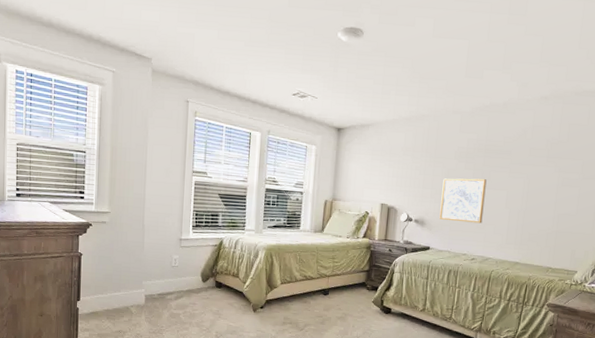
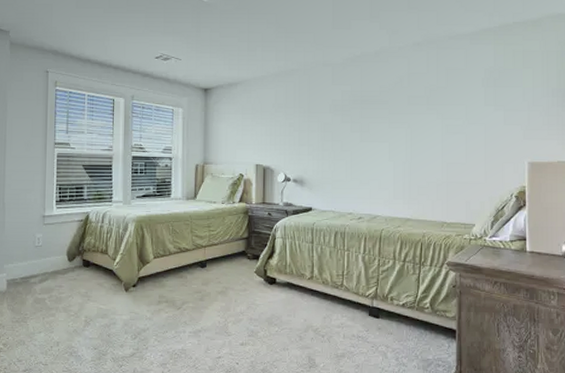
wall art: present [439,178,487,224] -> none [319,131,366,179]

